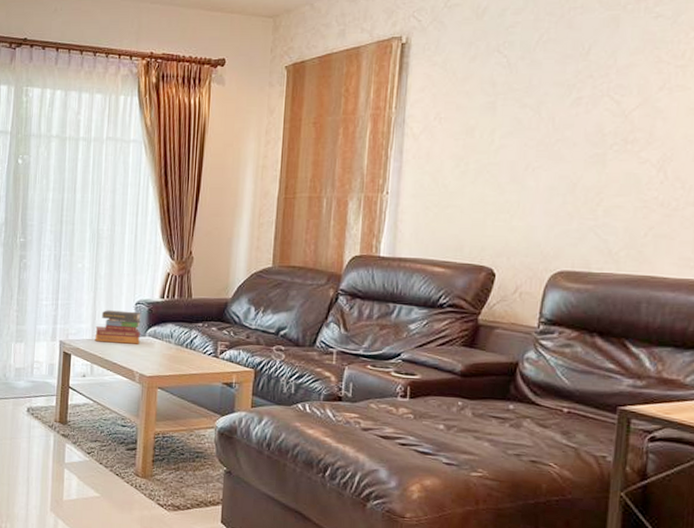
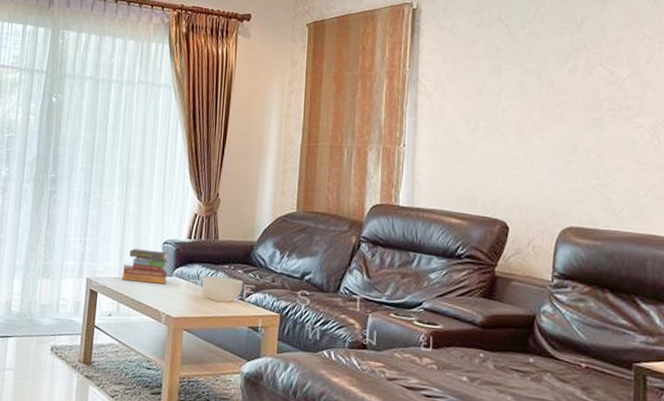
bowl: none [175,334,218,361] -> present [201,275,244,303]

